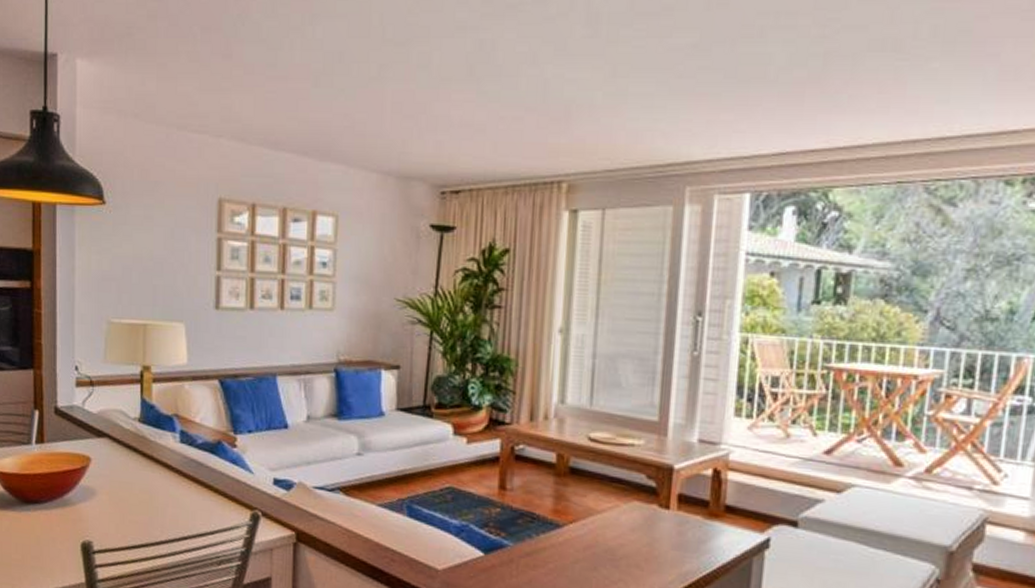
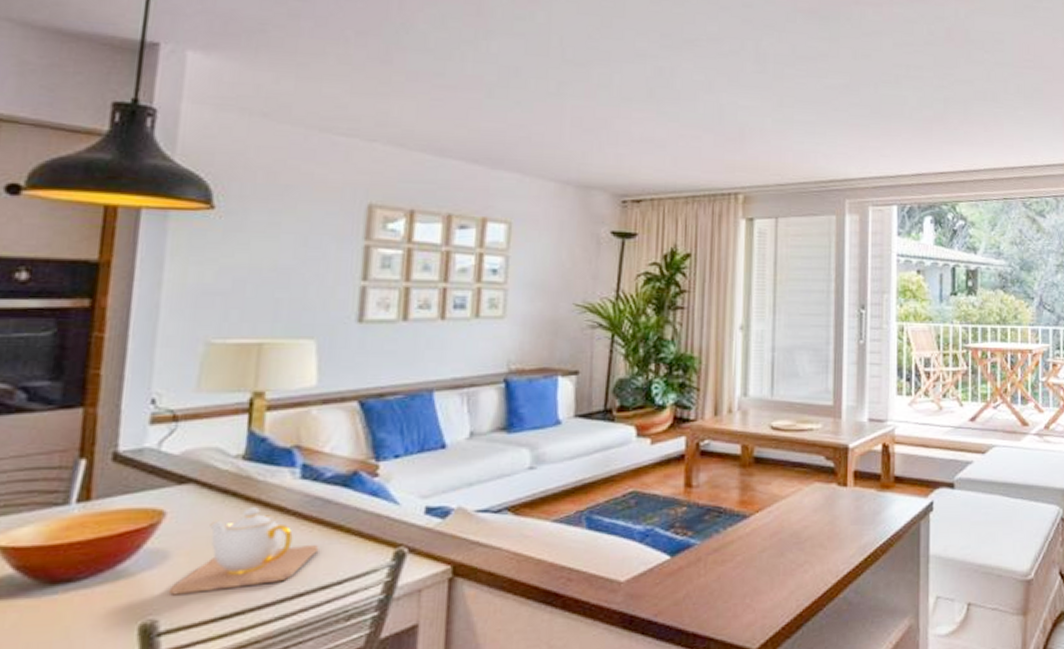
teapot: none [97,462,196,526] -> present [168,507,319,596]

